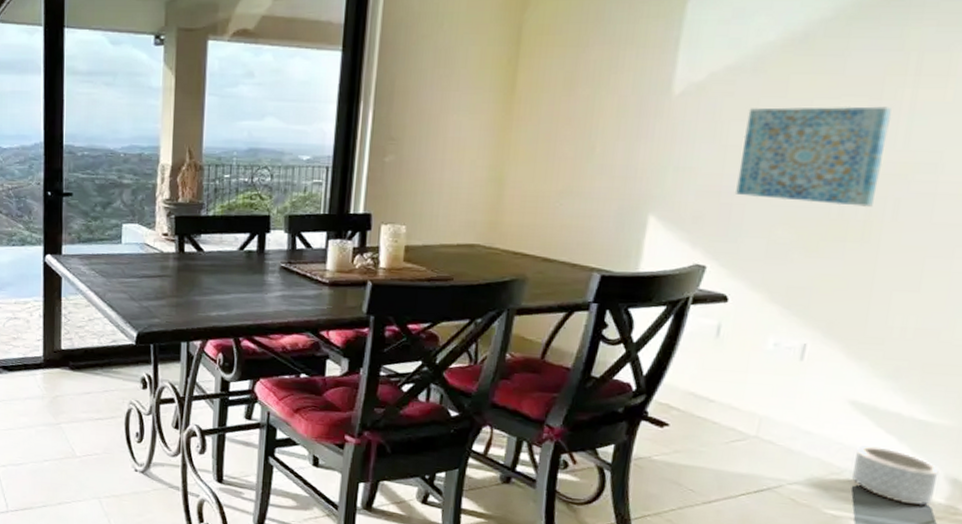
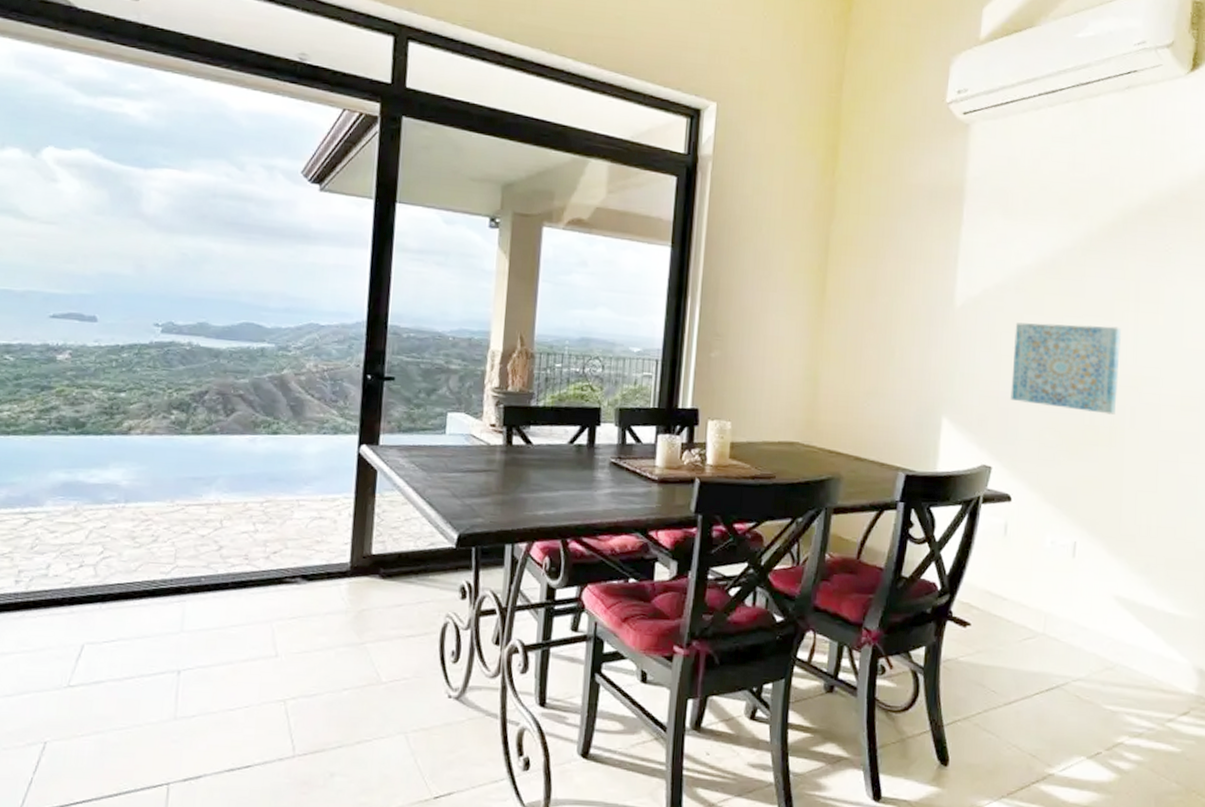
planter: present [851,444,939,506] -> none [1122,638,1188,697]

